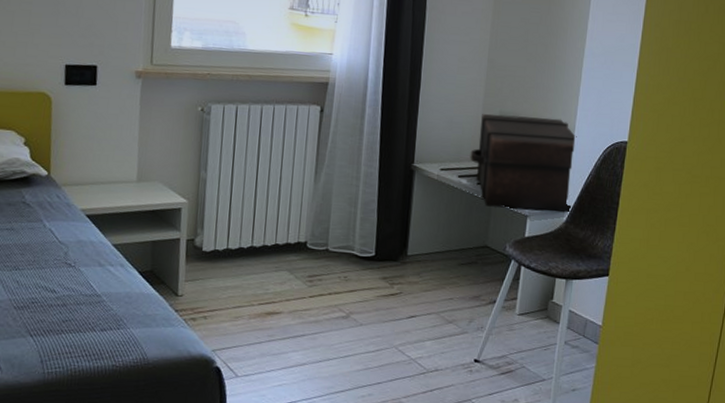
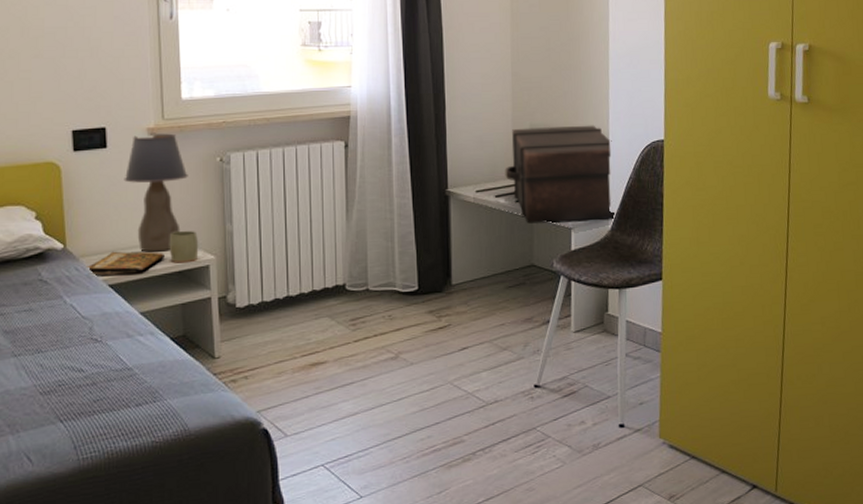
book: none [67,183,142,208] -> present [87,251,166,275]
table lamp: none [109,76,170,190] -> present [124,132,188,252]
mug: none [145,172,174,203] -> present [169,230,199,263]

